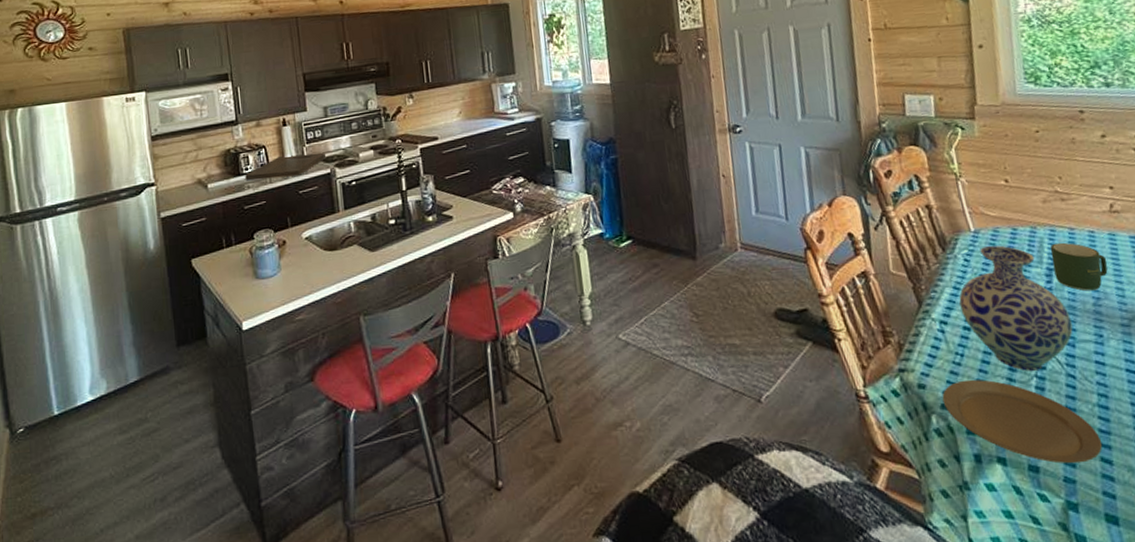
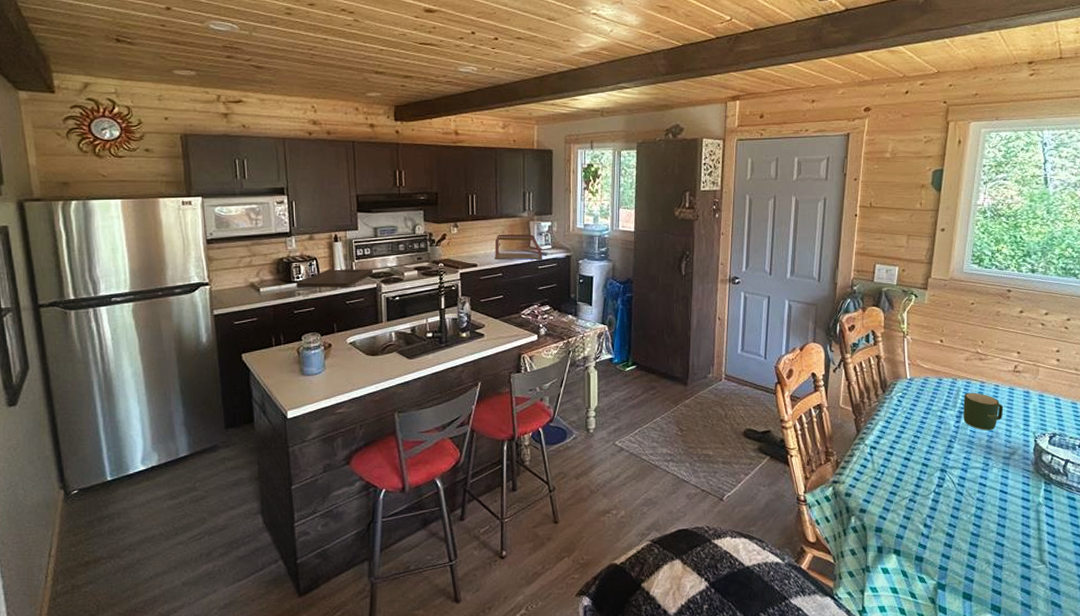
dish rack: none [455,98,510,130] -> present [494,234,543,260]
plate: present [942,379,1103,464] -> none [862,491,972,557]
vase: present [959,245,1073,371] -> none [888,391,968,488]

